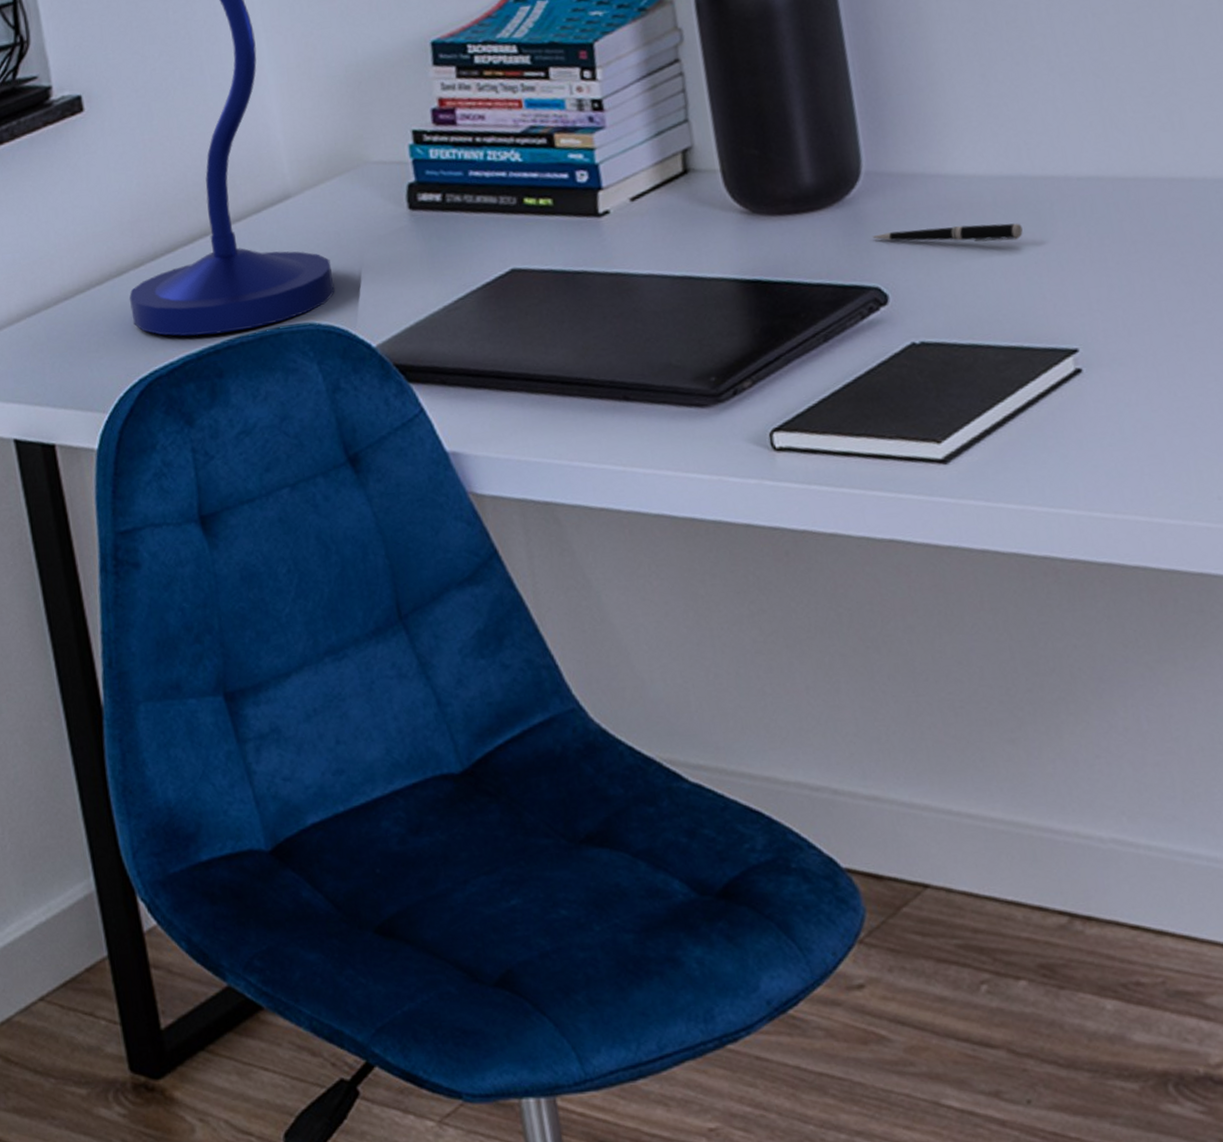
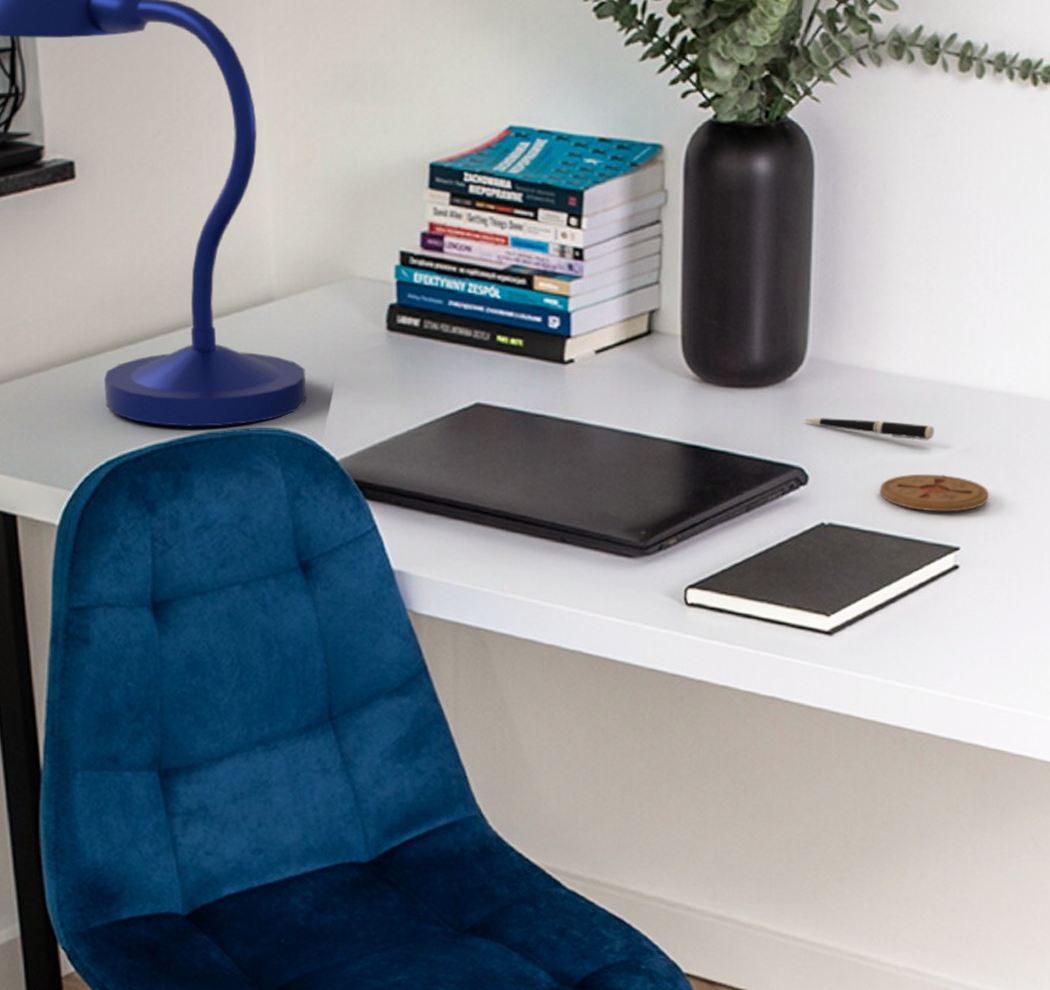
coaster: none [970,273,1102,316] -> present [879,473,990,512]

